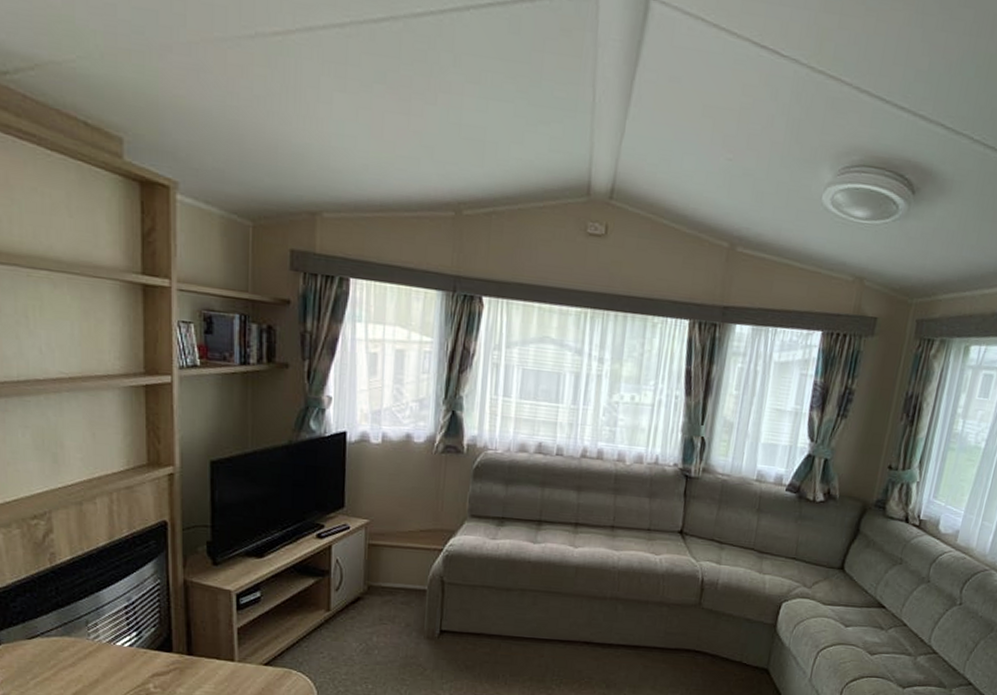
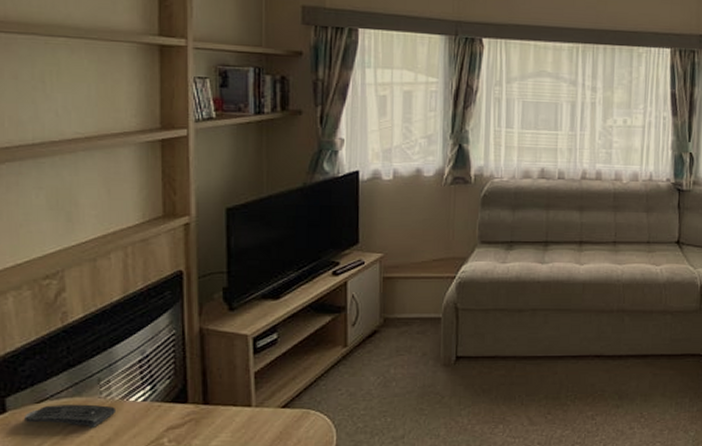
remote control: none [16,642,104,668] -> present [23,404,117,429]

